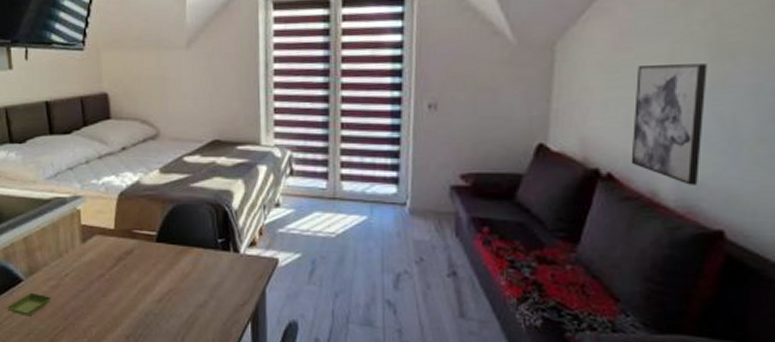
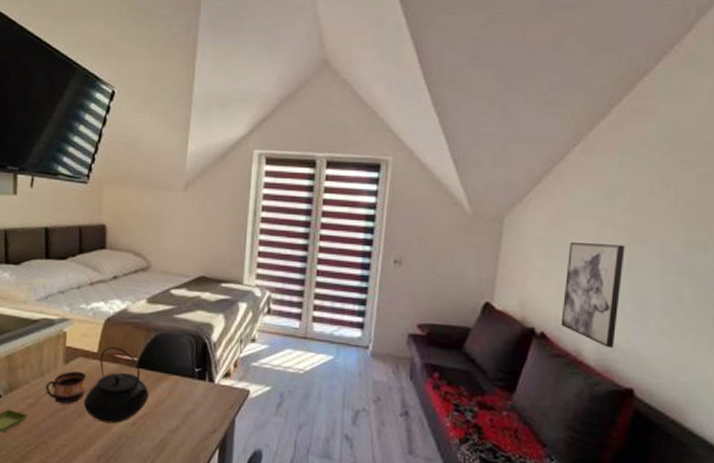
cup: none [66,250,107,283] -> present [46,371,87,404]
teapot: none [106,221,173,302] -> present [83,346,150,424]

